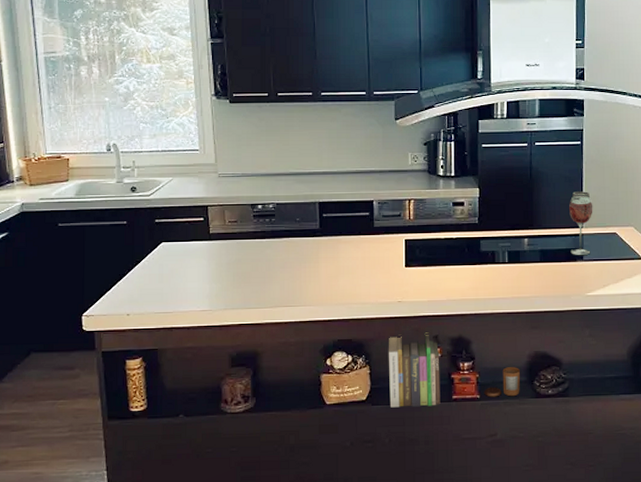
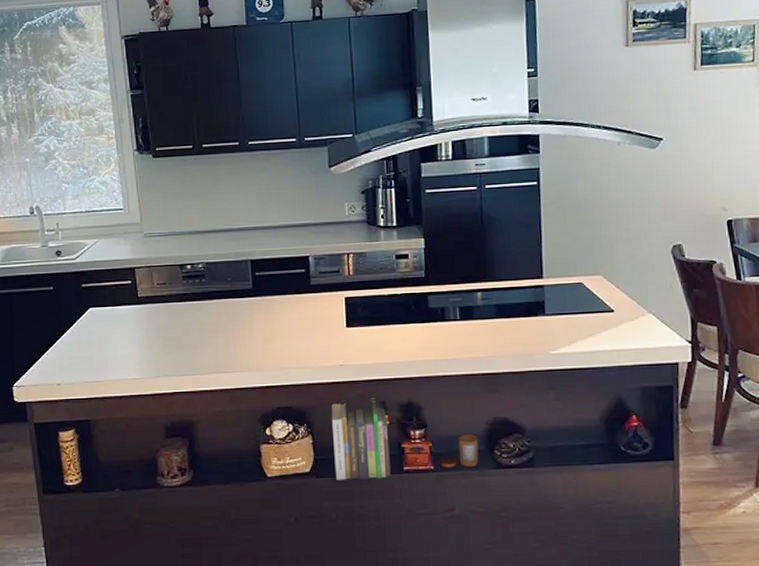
wineglass: present [569,191,593,255] -> none [527,237,555,309]

